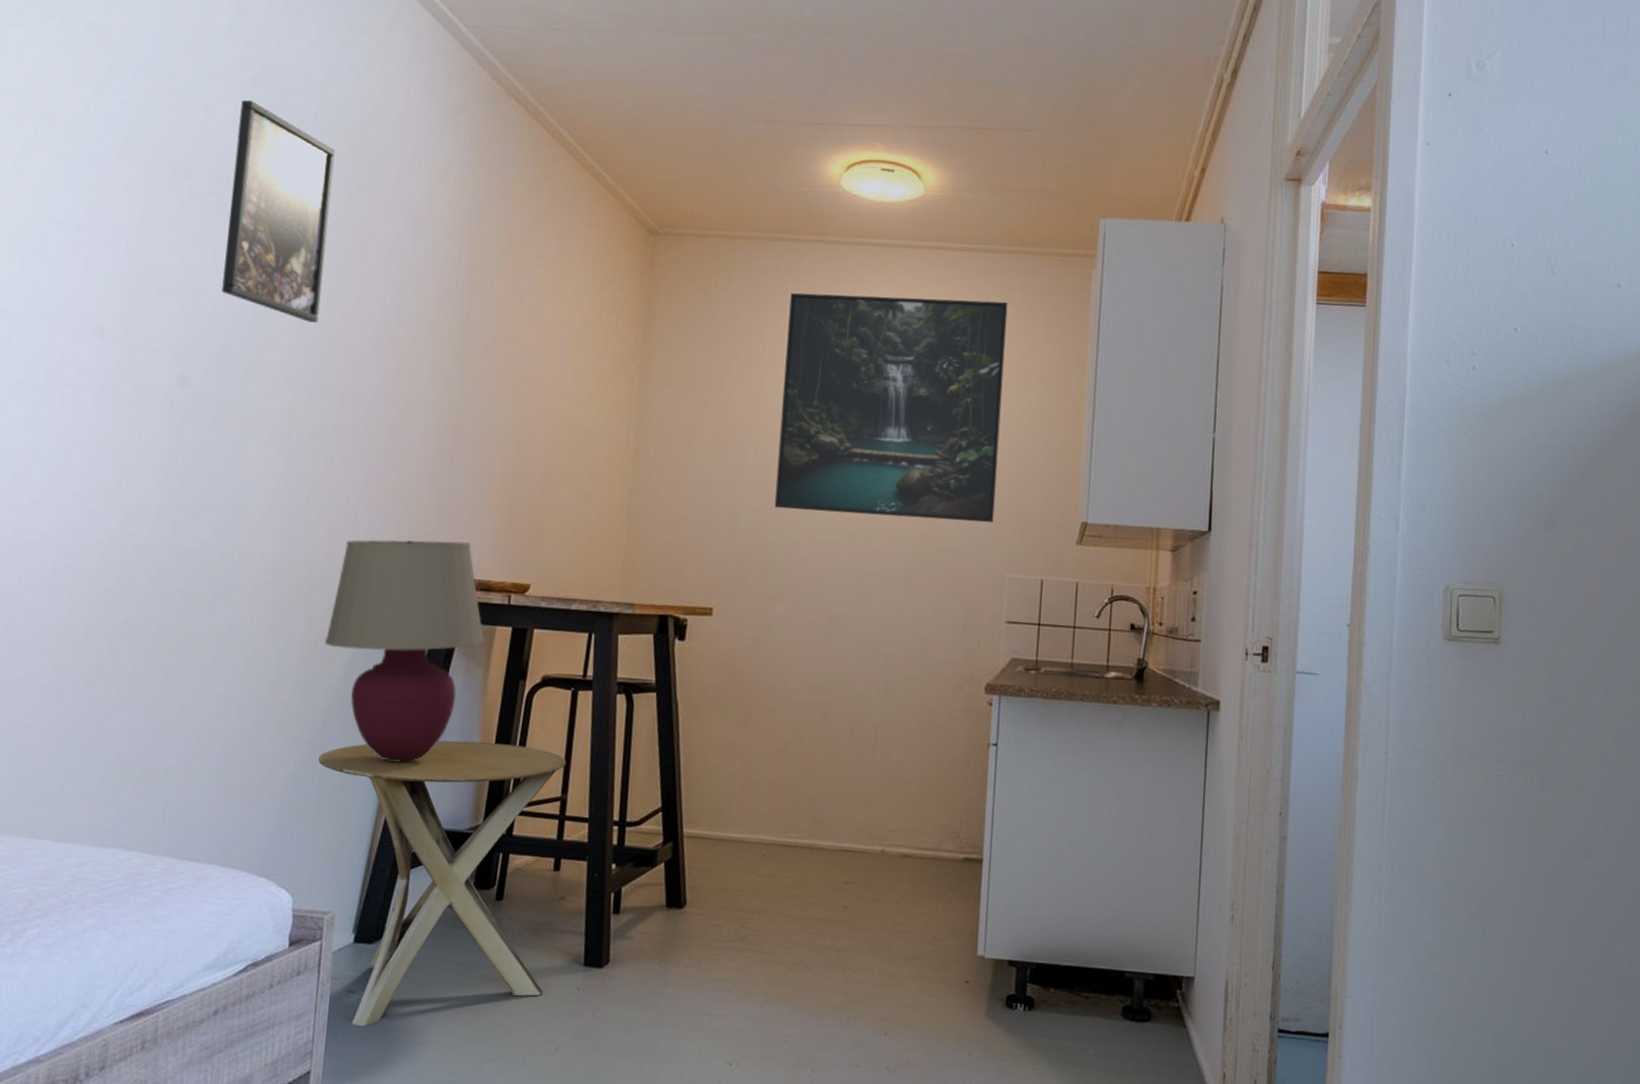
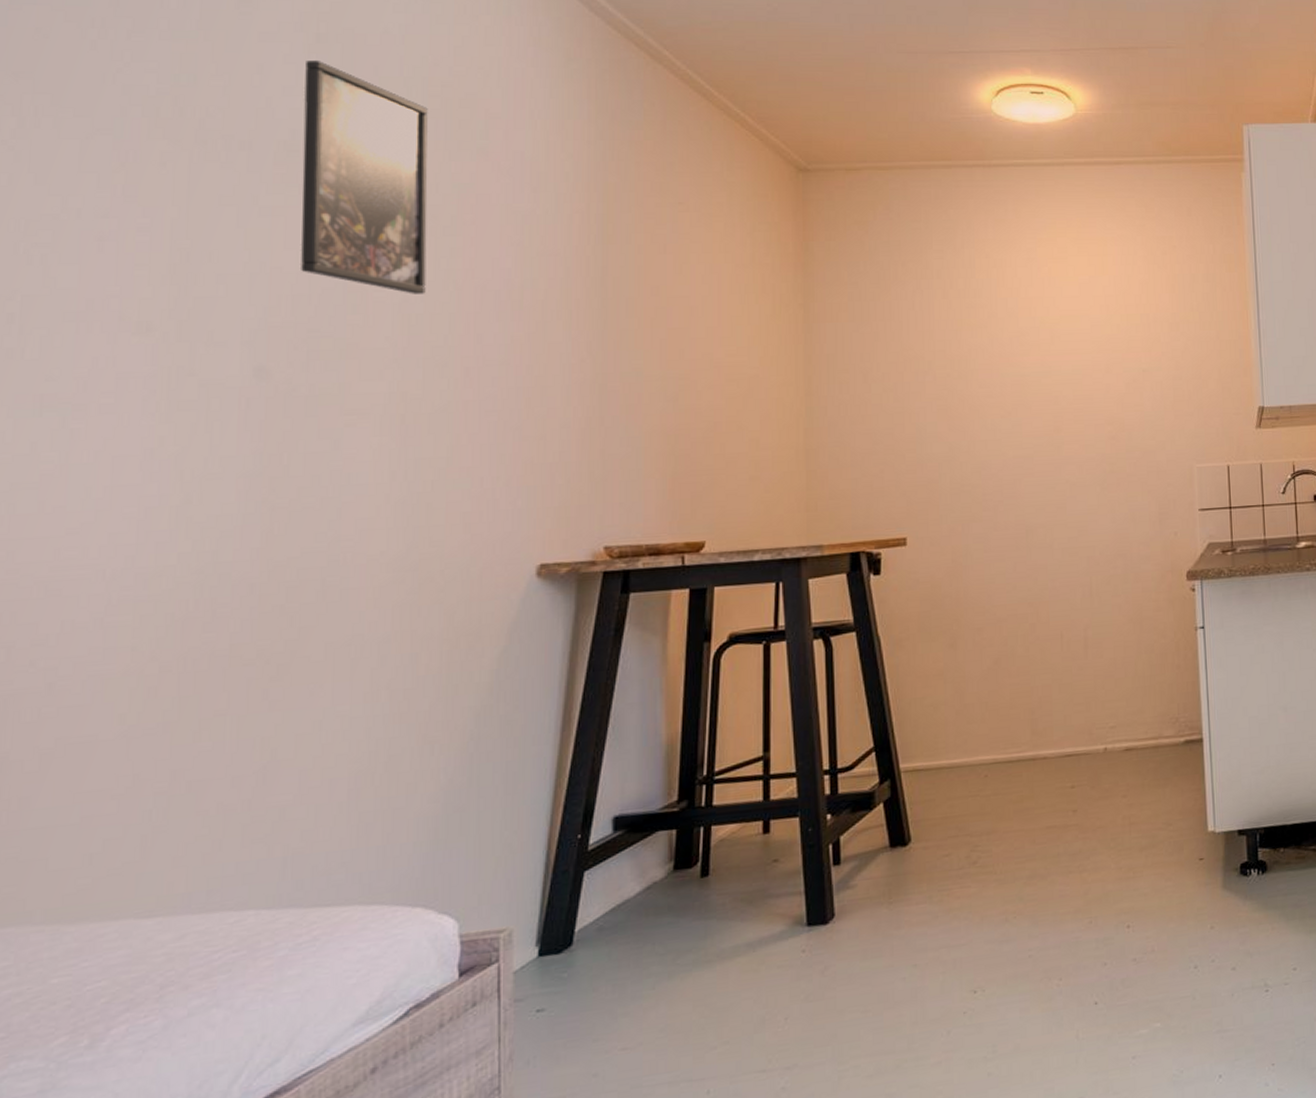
side table: present [318,740,567,1026] -> none [475,710,766,1047]
table lamp: present [324,539,485,762] -> none [469,507,660,753]
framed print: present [774,293,1008,523] -> none [953,210,1177,431]

